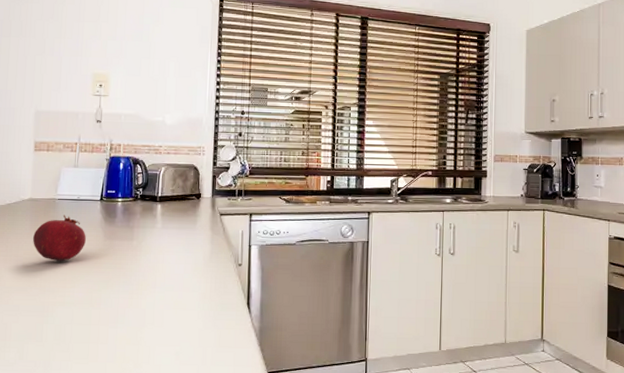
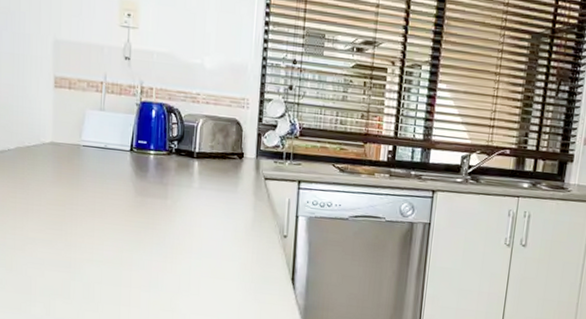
fruit: present [33,215,86,261] -> none [56,164,115,215]

